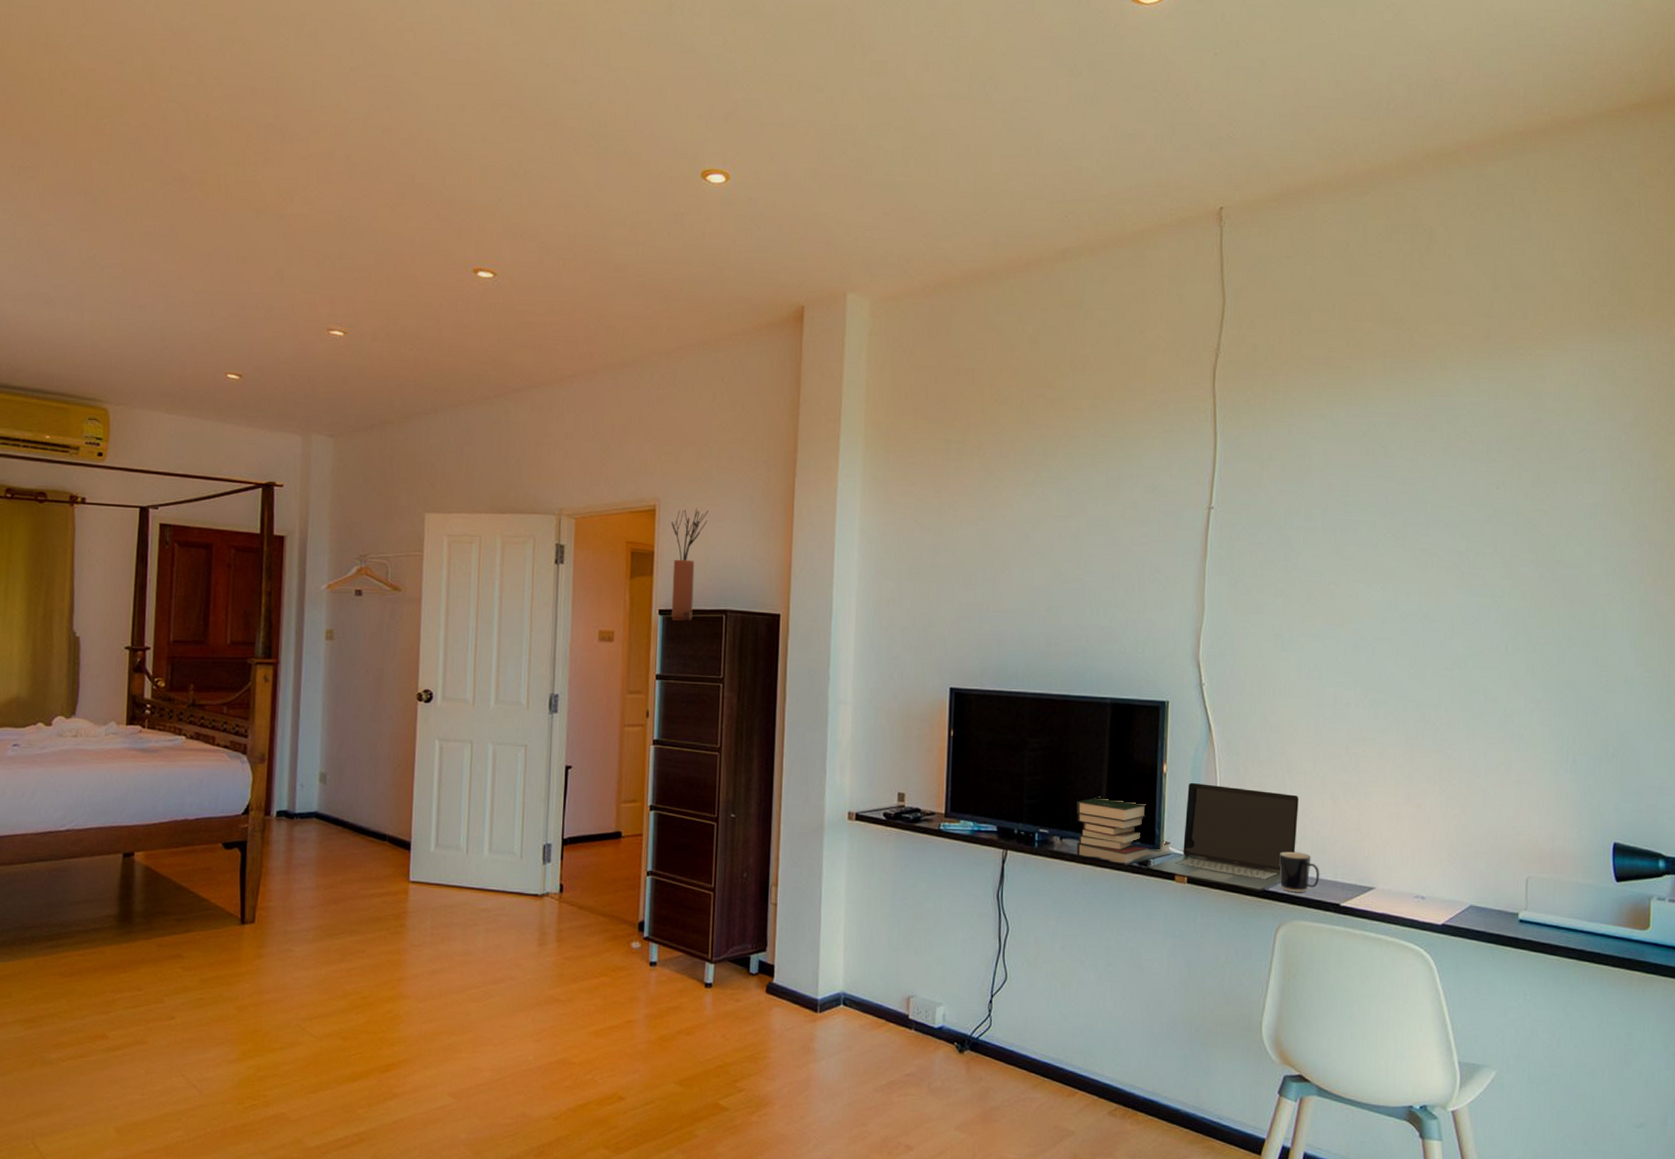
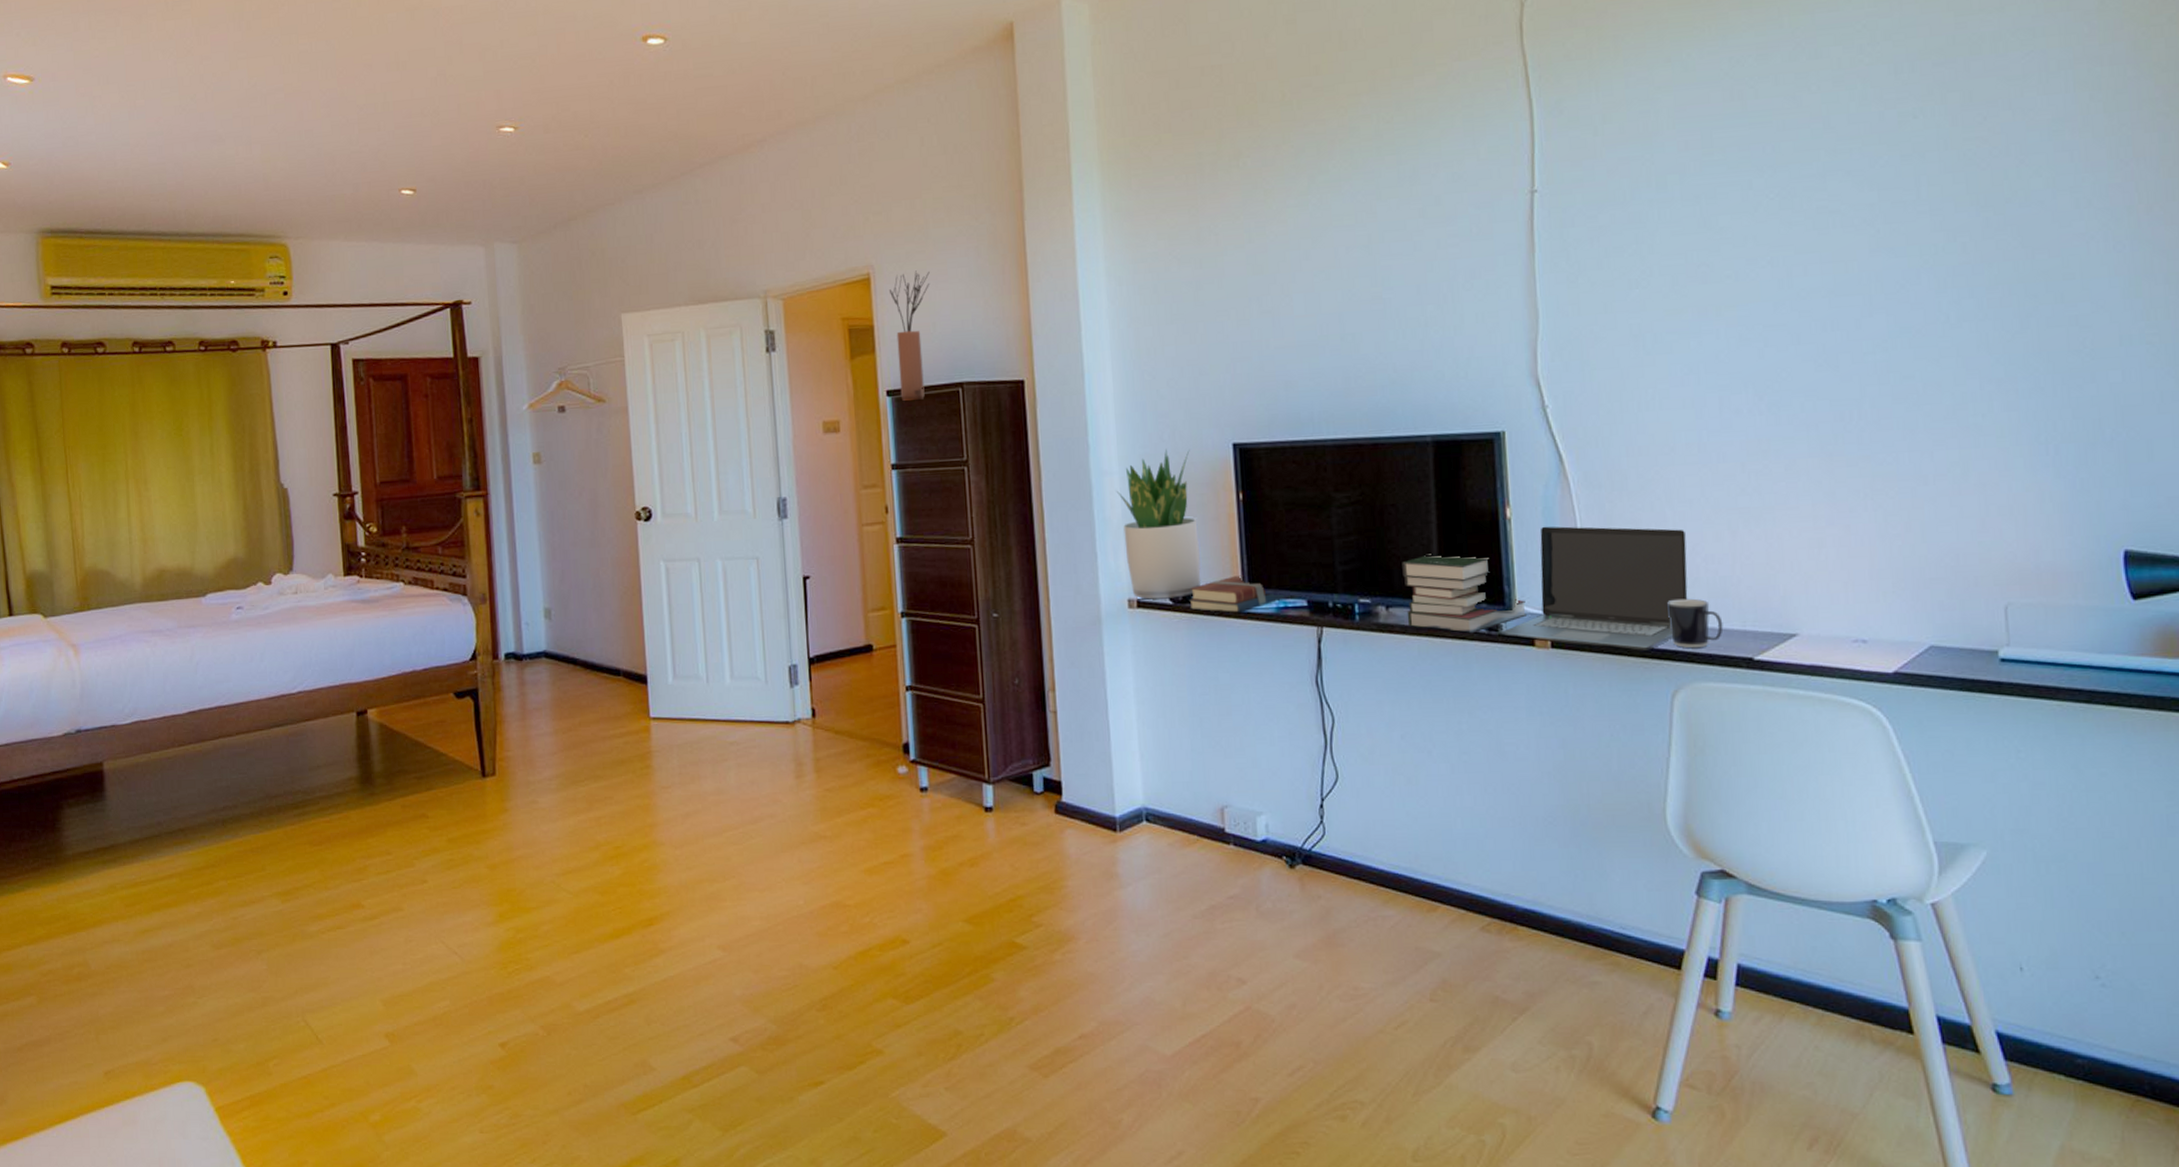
planter: none [848,686,914,815] -> present [1116,449,1201,600]
books: none [899,800,980,833] -> present [1189,575,1286,614]

